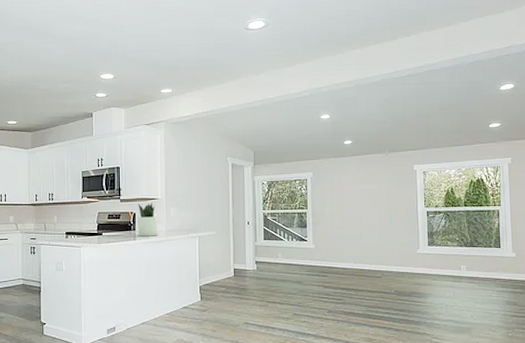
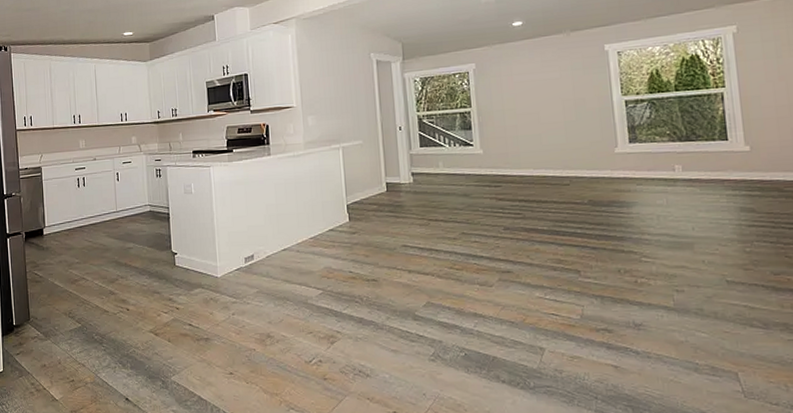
planter: present [137,202,159,237] -> none [271,111,297,152]

